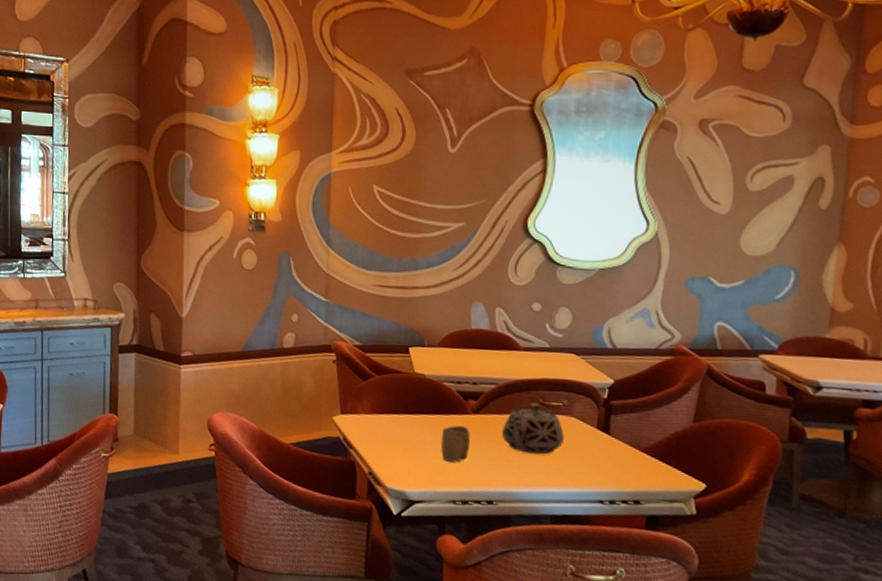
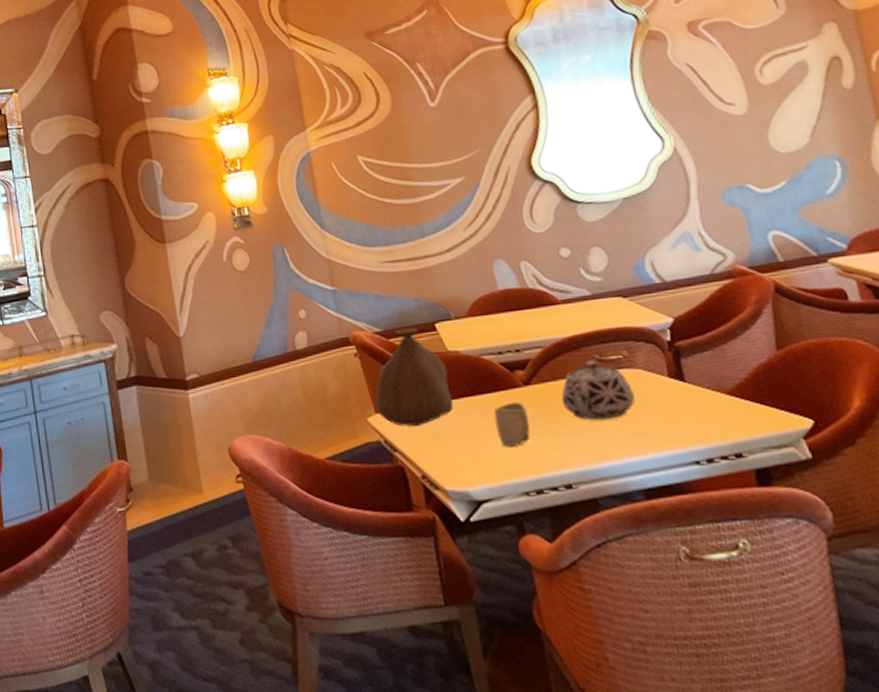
bag: none [342,346,411,431] -> present [374,327,454,427]

